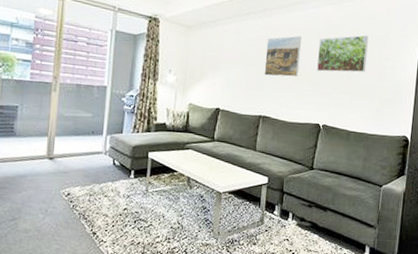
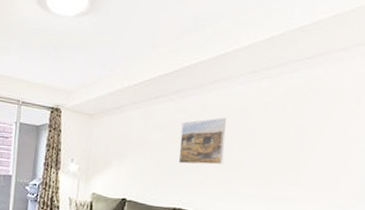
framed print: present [317,35,369,73] -> none [249,111,325,159]

